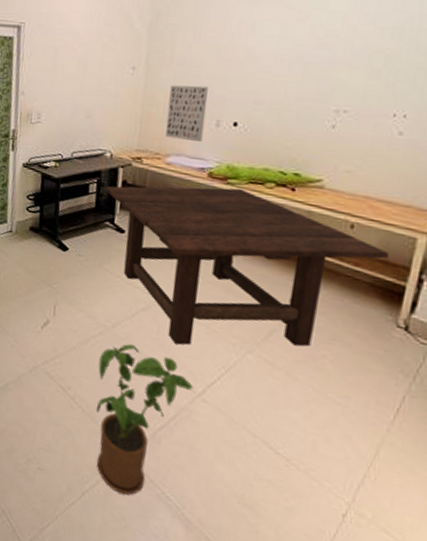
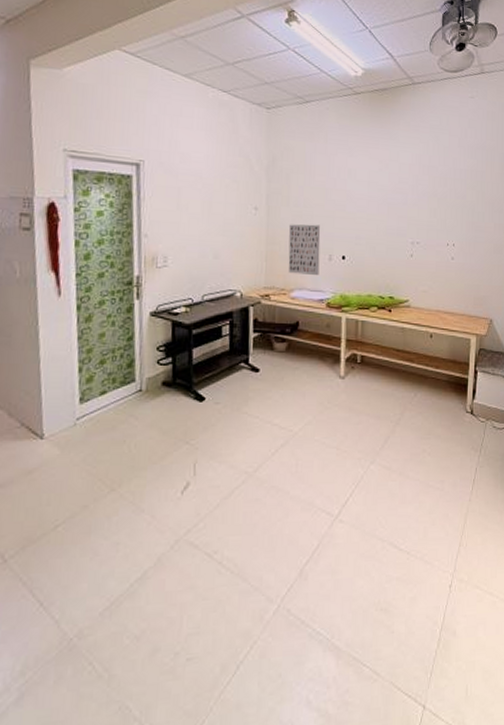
house plant: present [95,343,193,496] -> none [244,484,331,650]
dining table: present [105,186,389,347] -> none [238,314,455,473]

